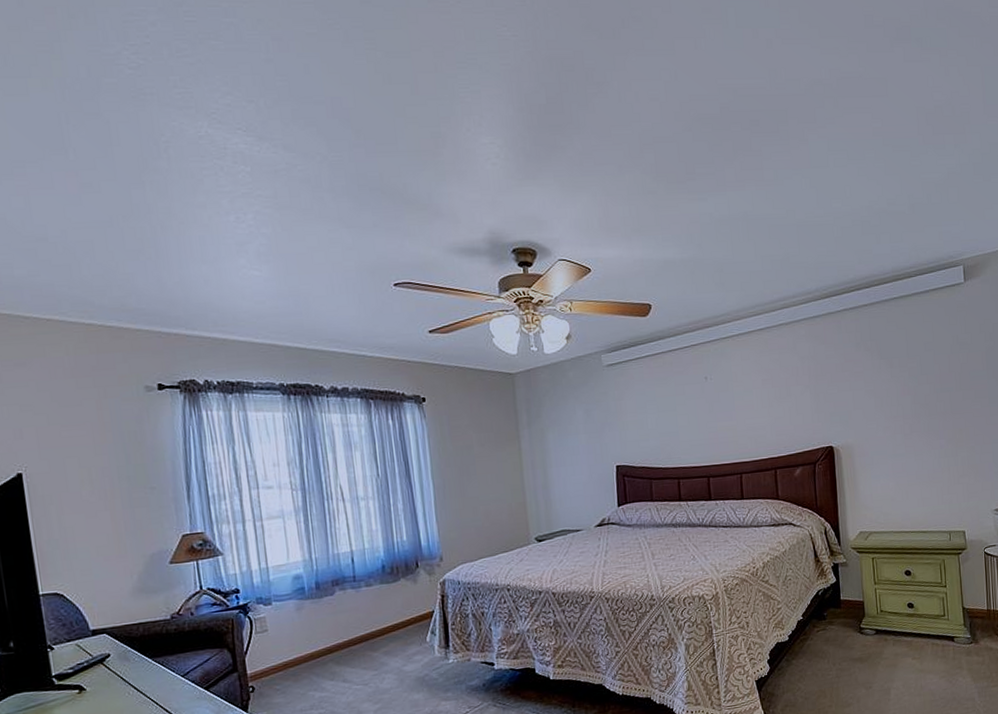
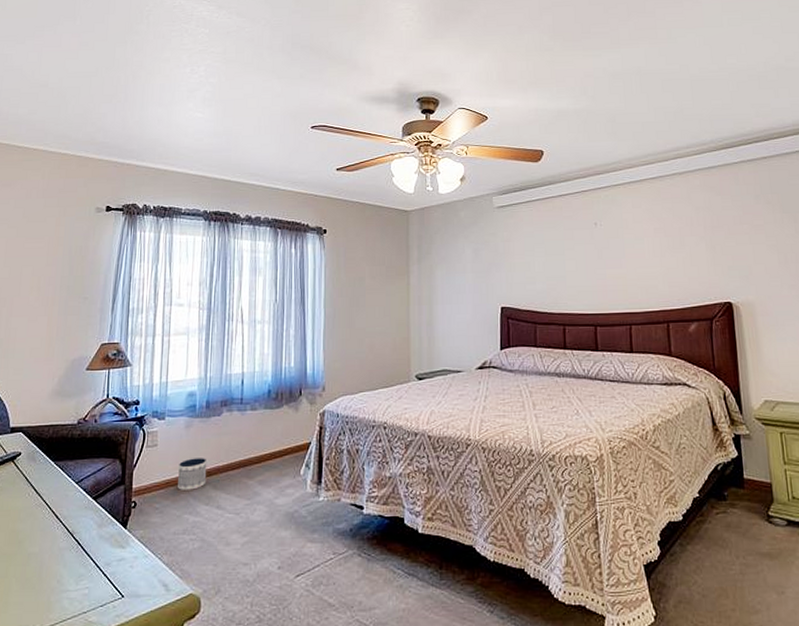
planter: none [295,637,328,670] -> present [178,458,207,490]

